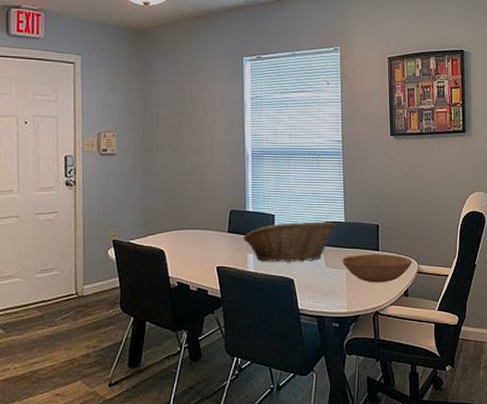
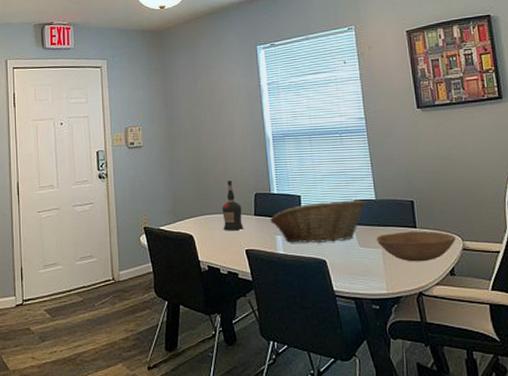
liquor bottle: none [195,196,217,246] -> present [222,181,244,230]

